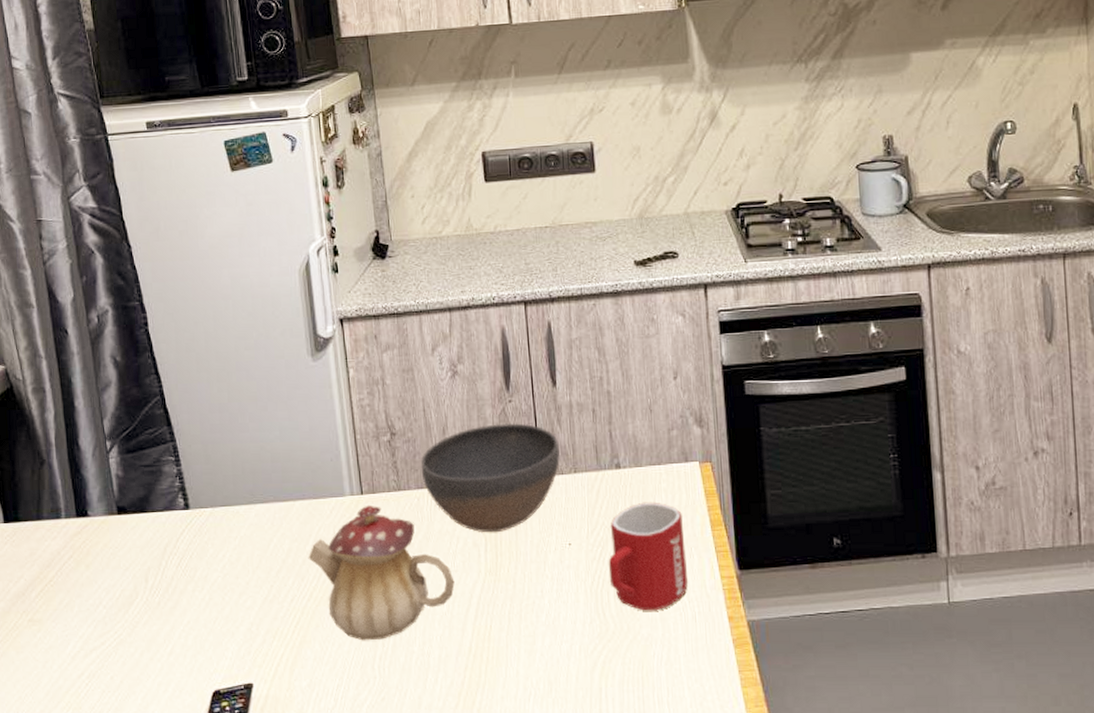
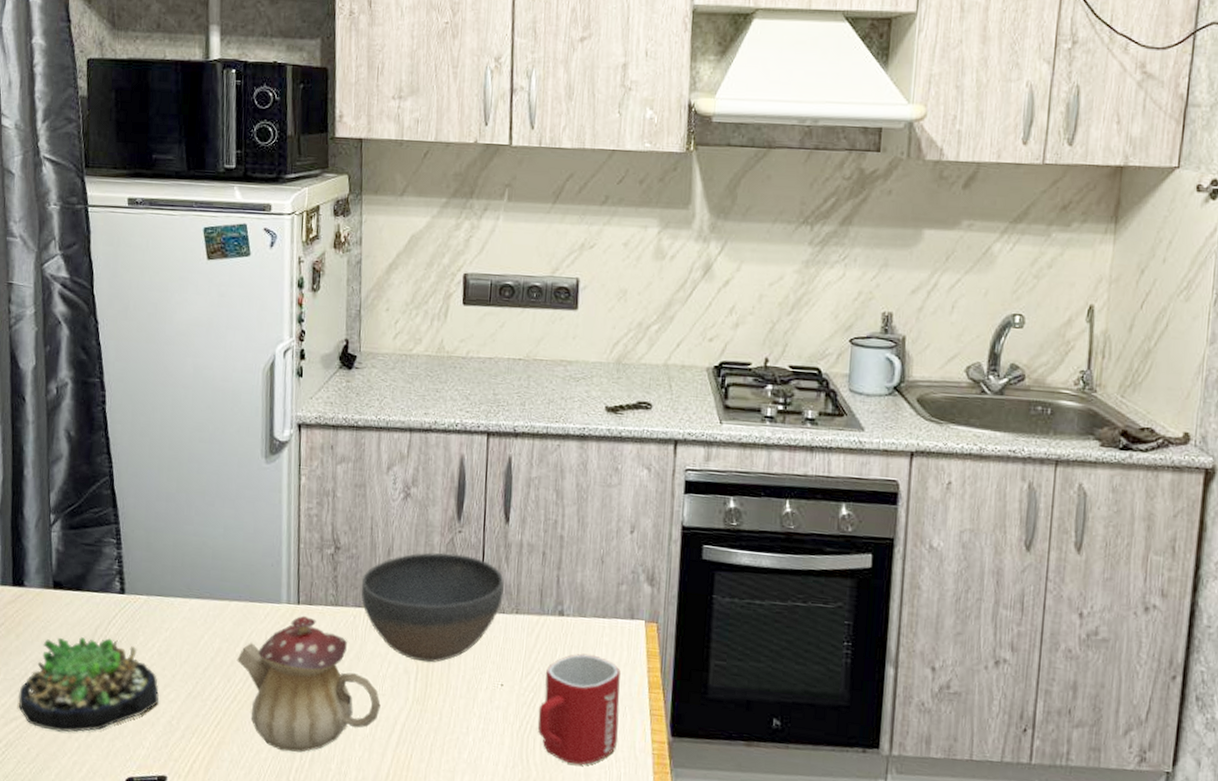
succulent plant: none [95,555,236,655] -> present [18,637,159,733]

